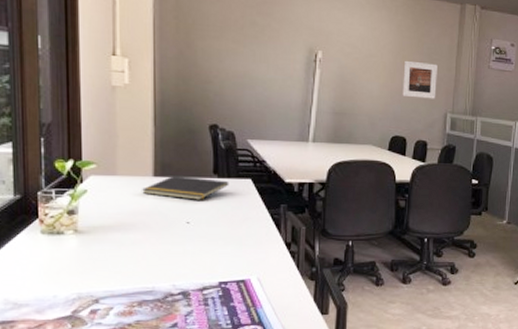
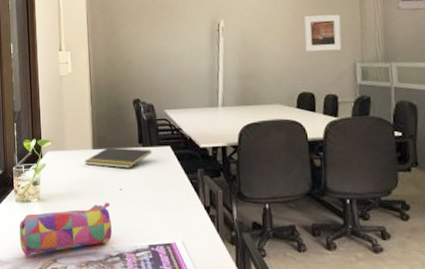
pencil case: none [45,236,174,297] -> present [19,202,112,256]

